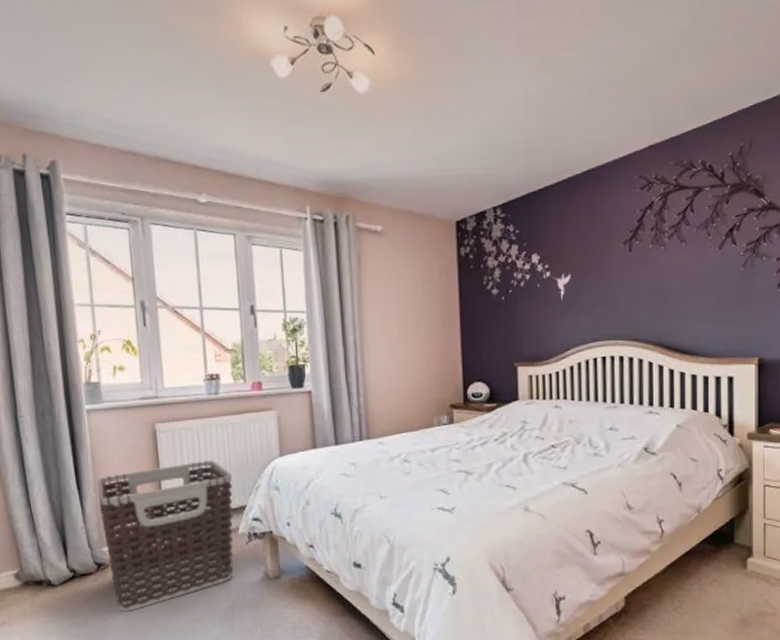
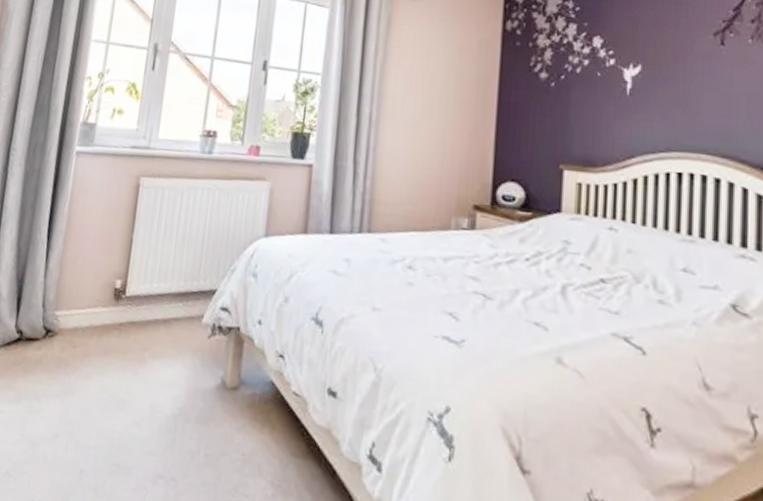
clothes hamper: present [98,459,234,612] -> none [55,227,208,395]

